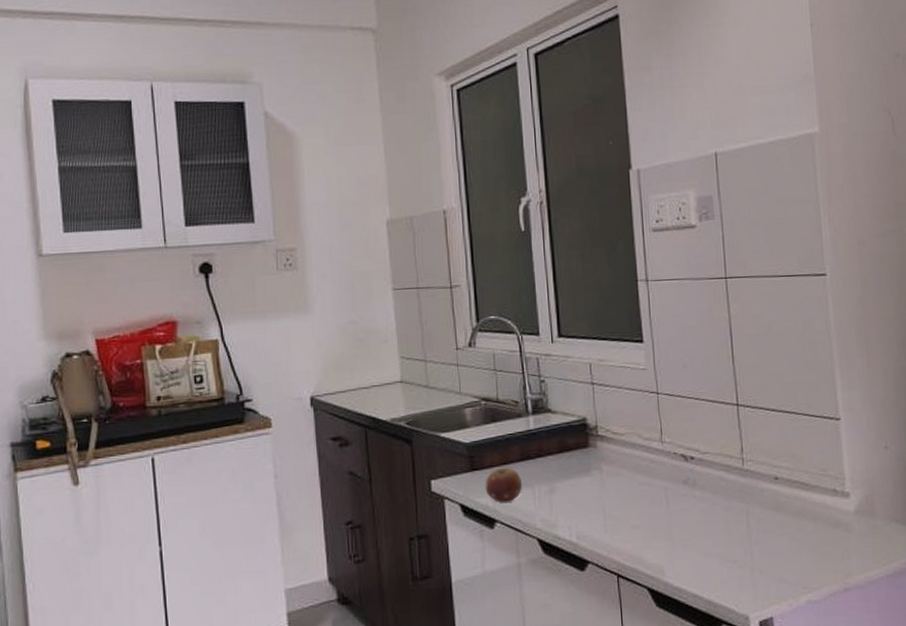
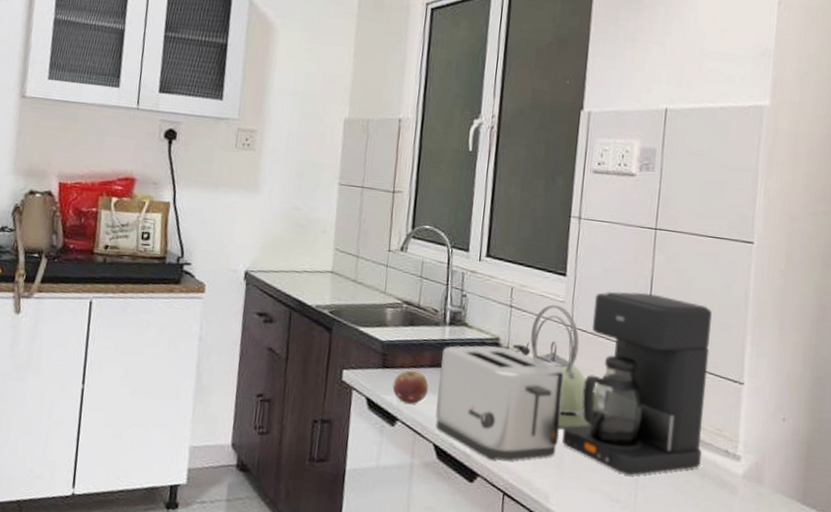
toaster: none [529,427,665,544] -> present [434,345,565,461]
kettle: none [600,374,693,499] -> present [512,305,590,429]
coffee maker: none [666,344,811,532] -> present [561,291,712,475]

